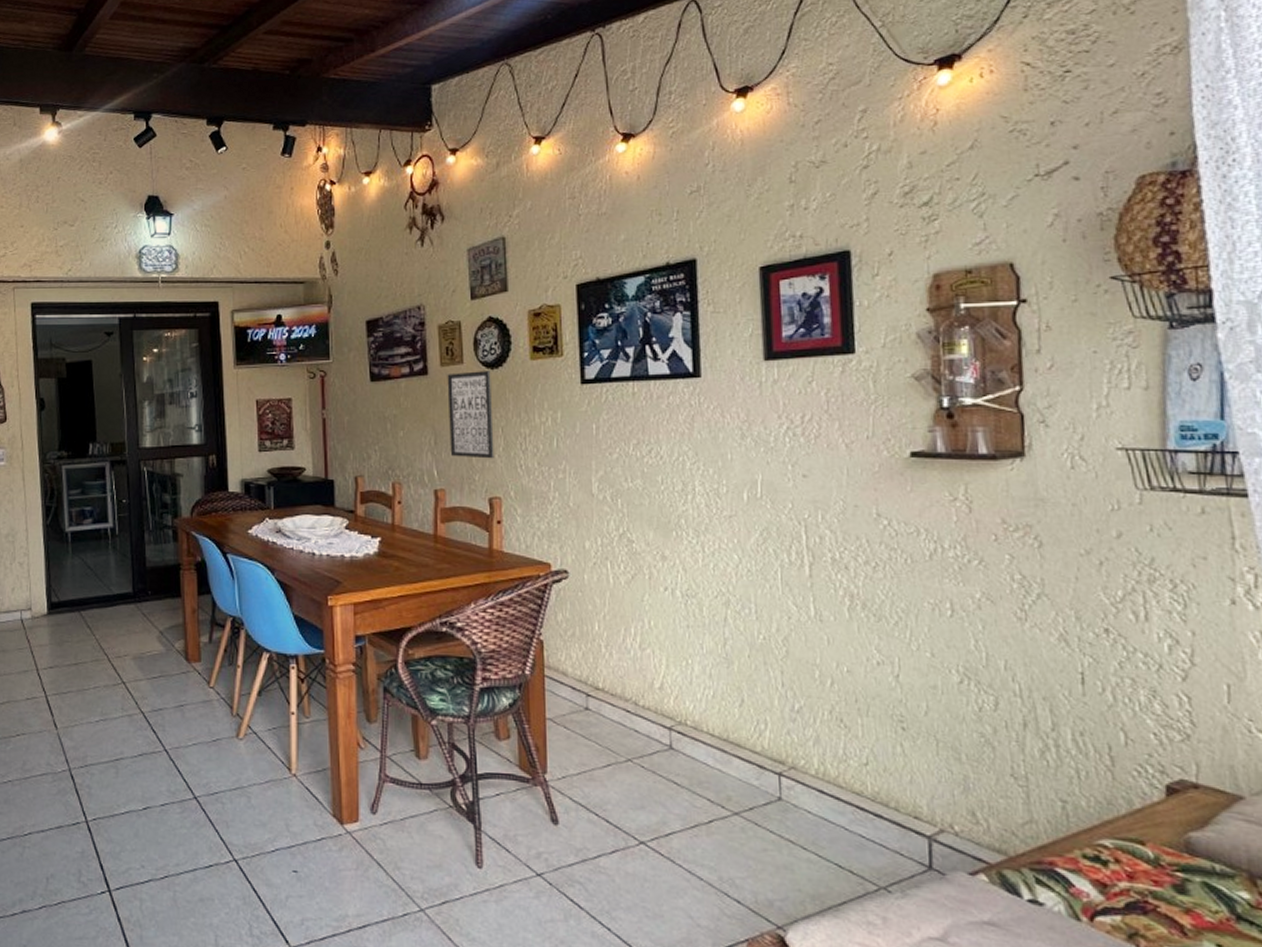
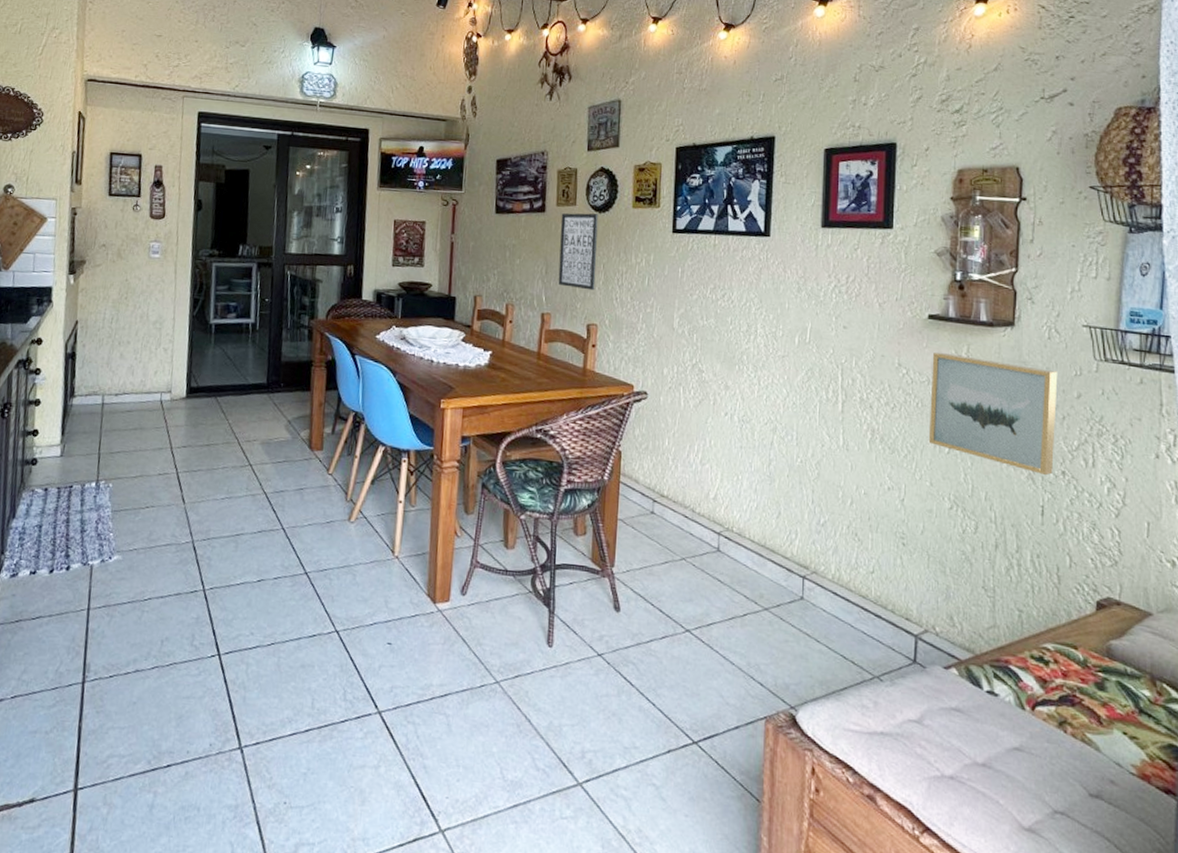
wall art: none [920,495,1092,636] -> present [928,351,1058,476]

